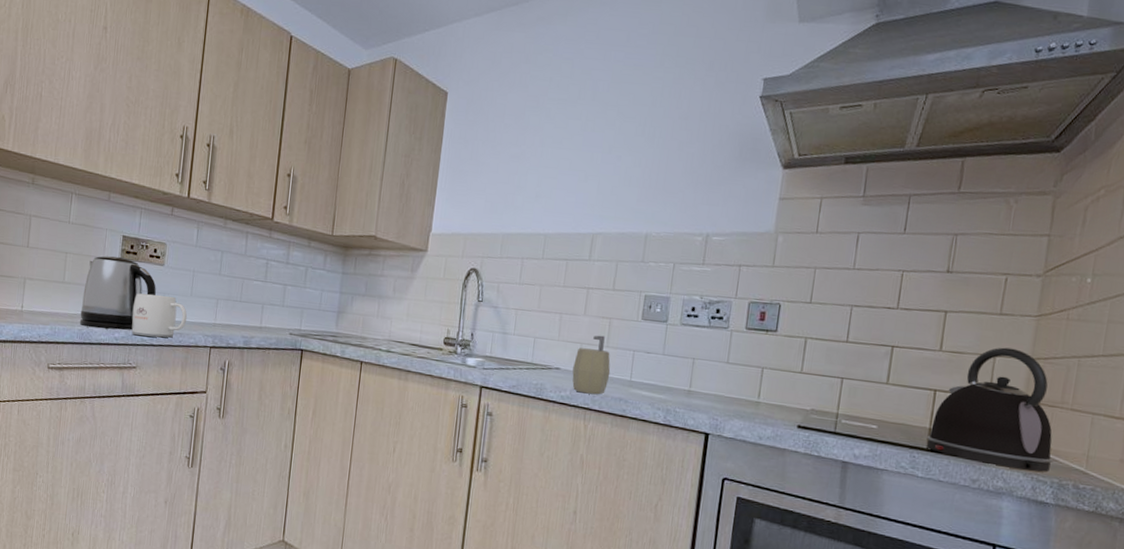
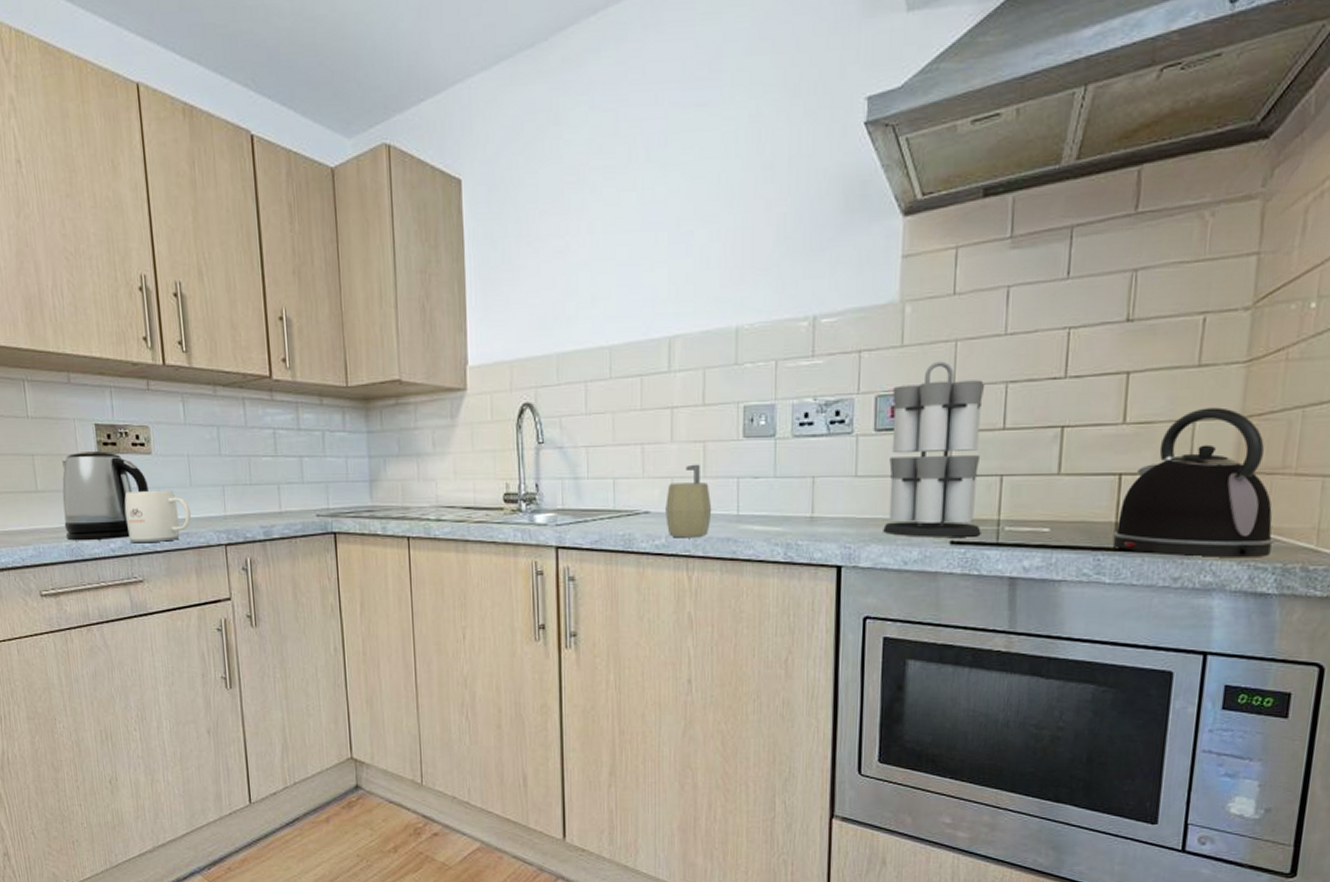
spice rack: none [745,282,835,425] -> present [883,361,986,537]

